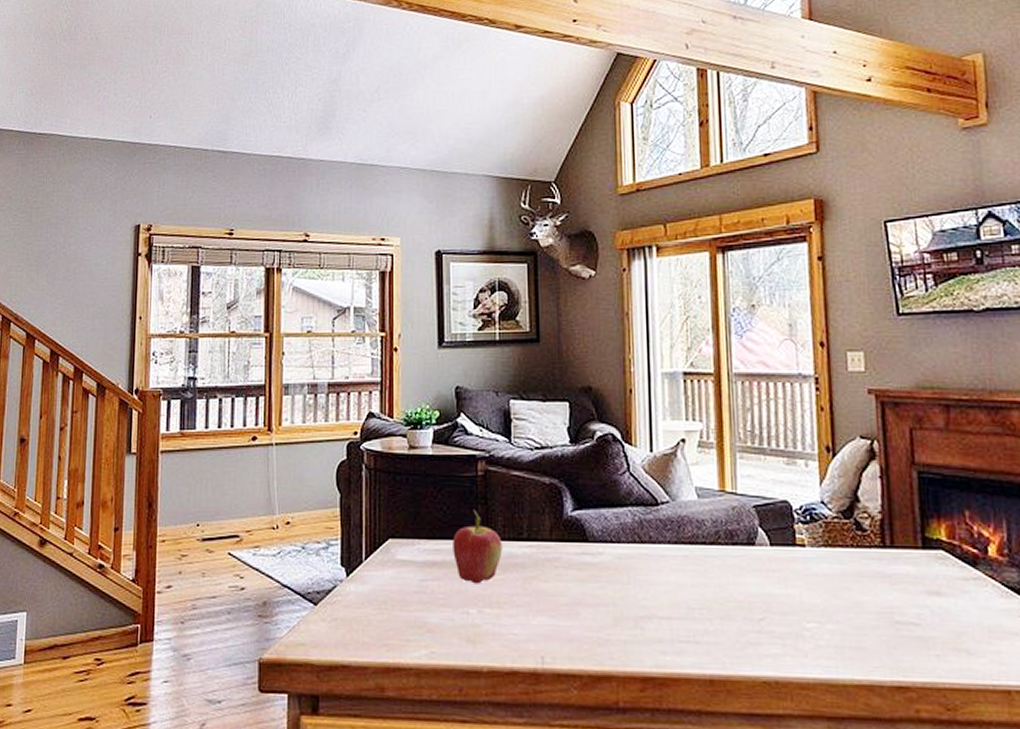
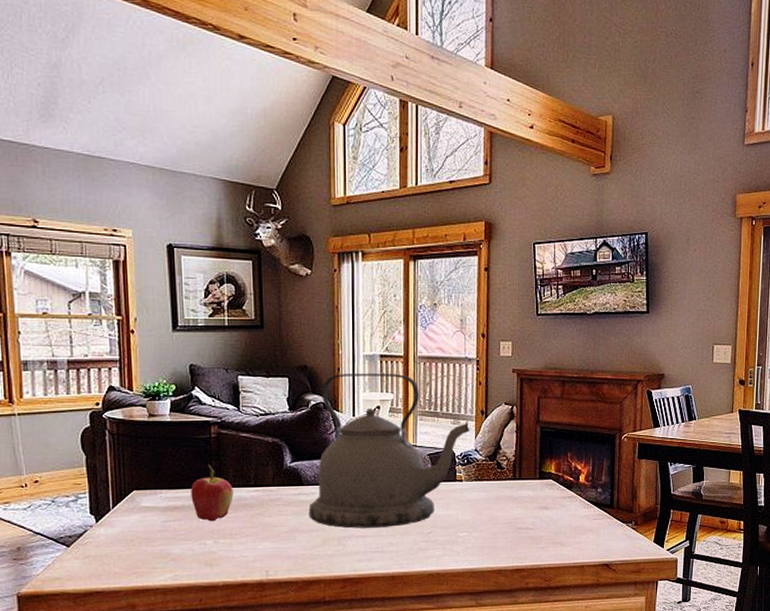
kettle: none [595,395,812,607] -> present [308,373,470,528]

